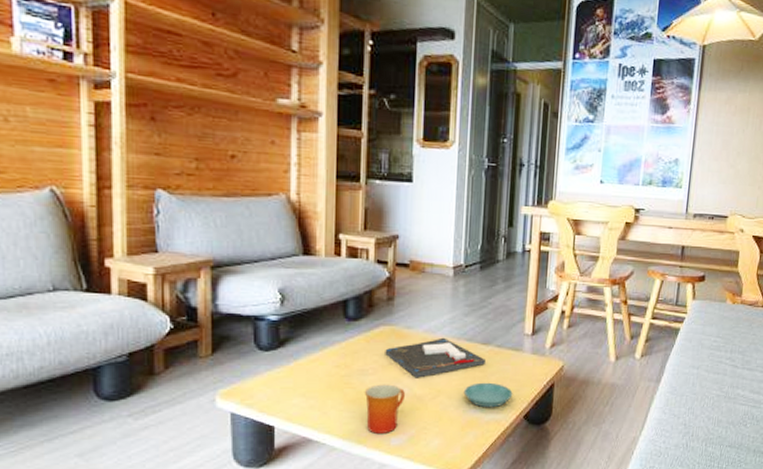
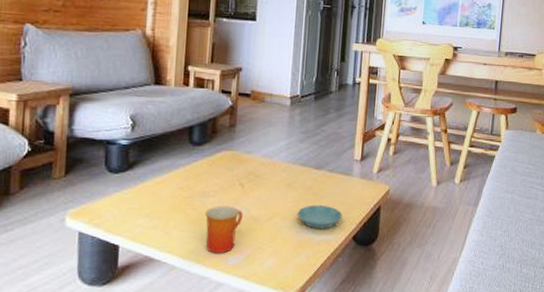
board game: present [385,337,485,378] -> none [225,162,318,200]

